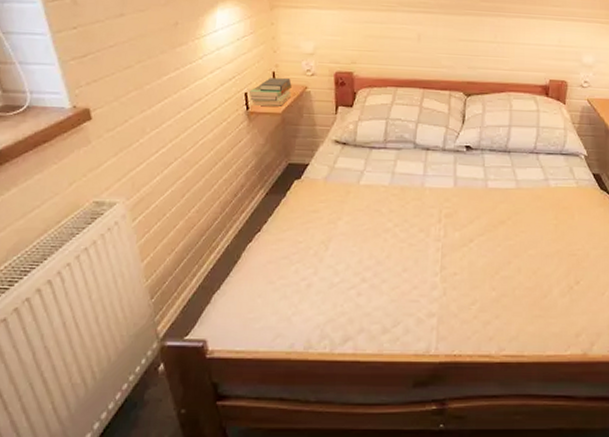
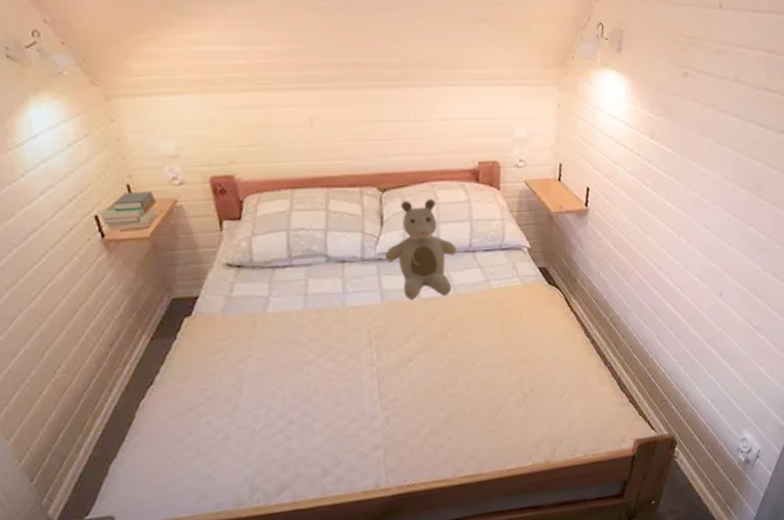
teddy bear: none [462,105,523,188] -> present [384,198,457,299]

